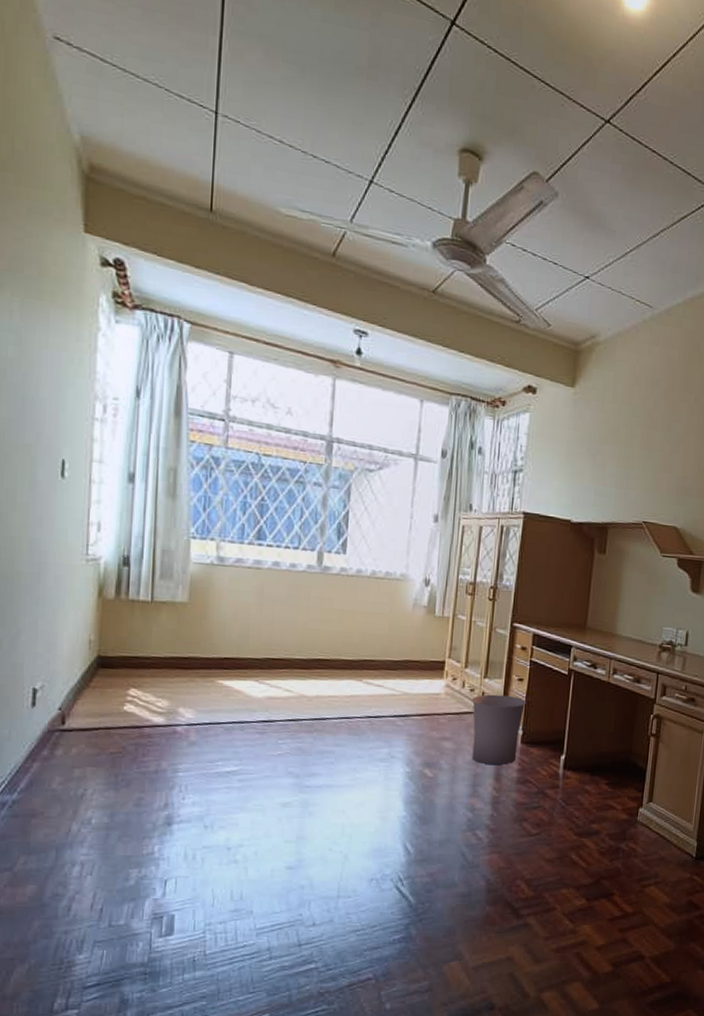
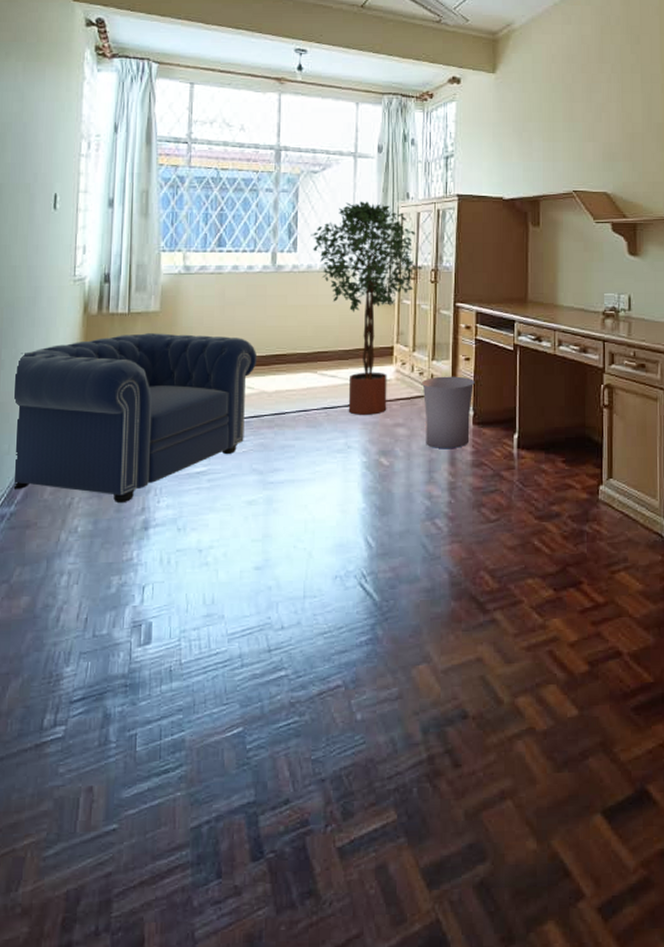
armchair: none [15,624,298,798] -> present [14,333,258,504]
potted tree: none [362,507,481,727] -> present [310,201,423,415]

